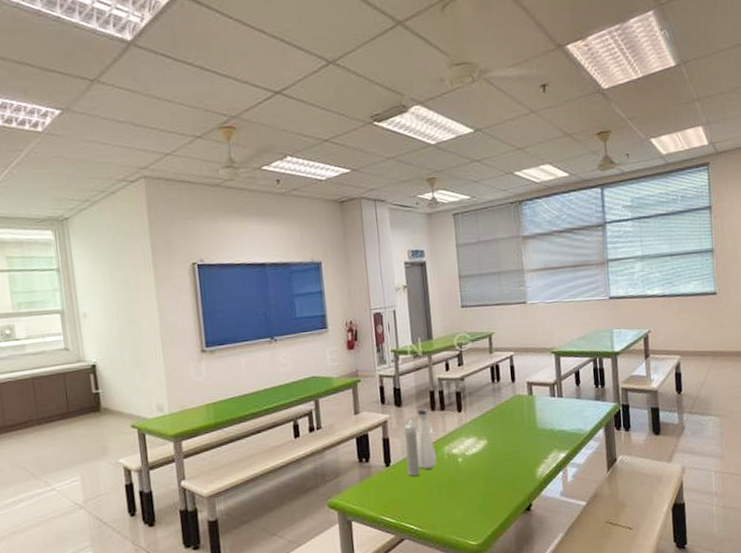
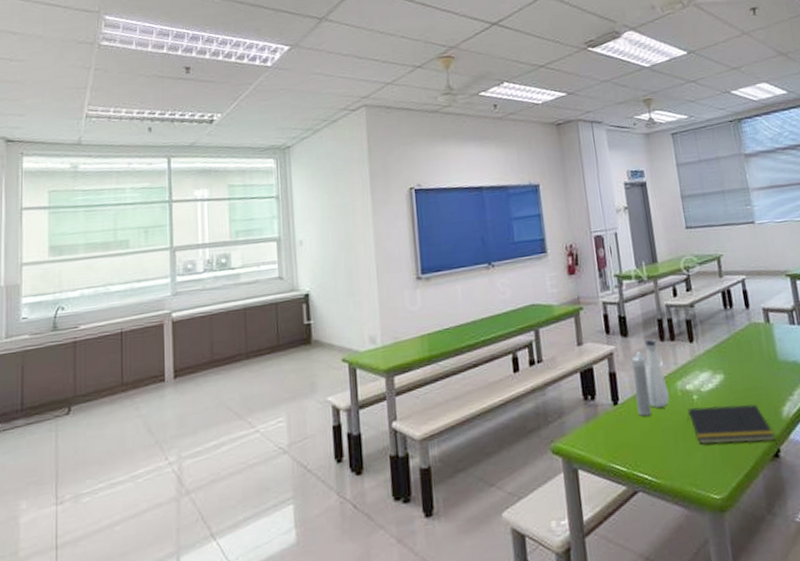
notepad: none [452,465,529,501] -> present [687,403,776,445]

